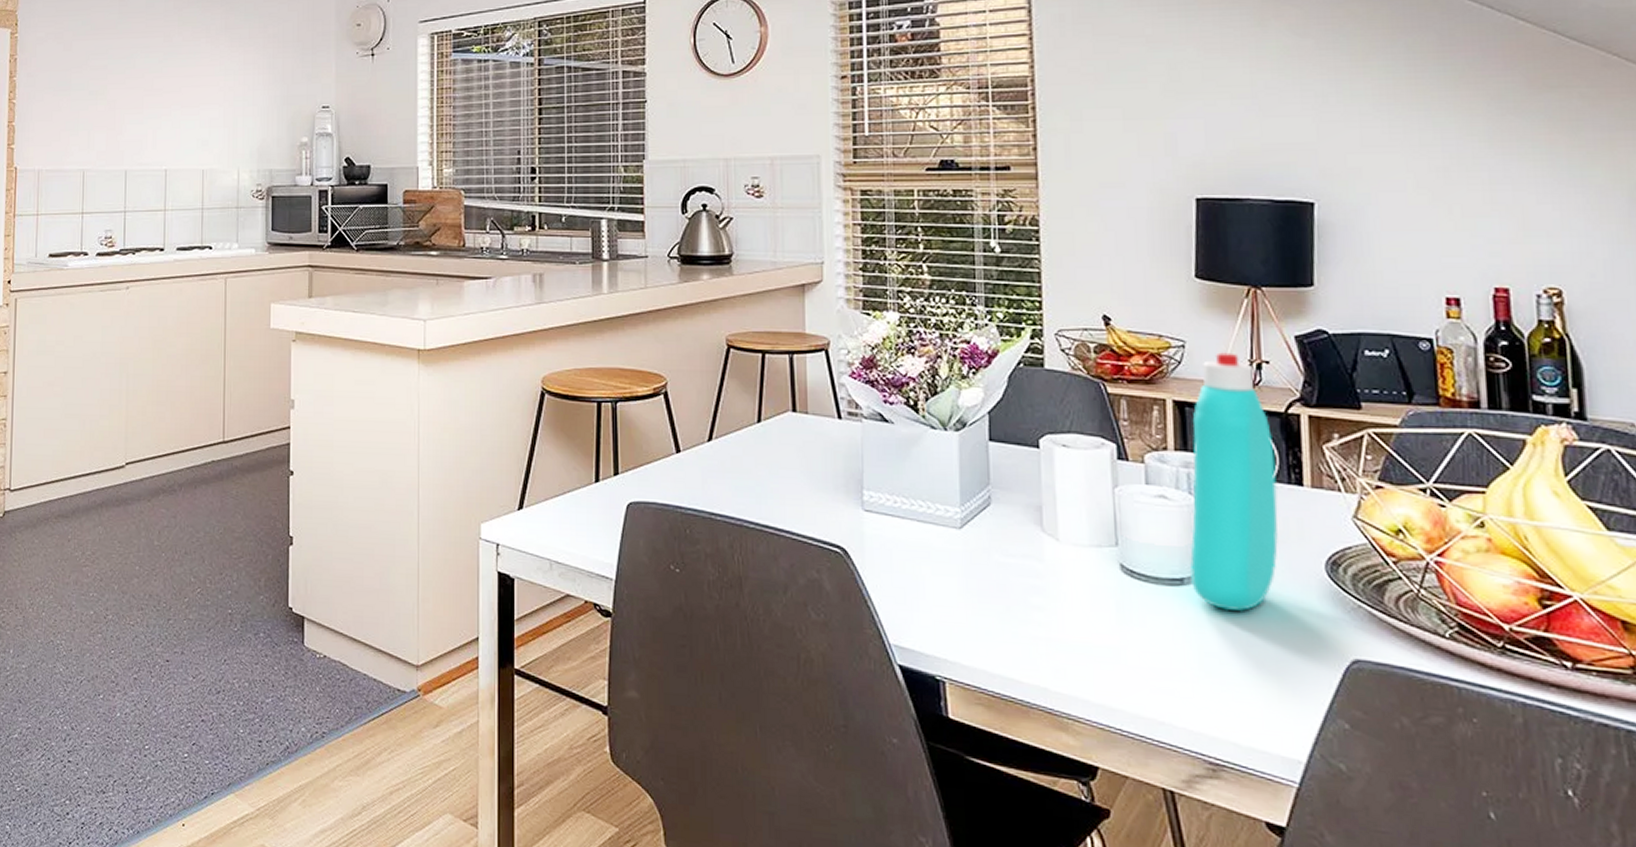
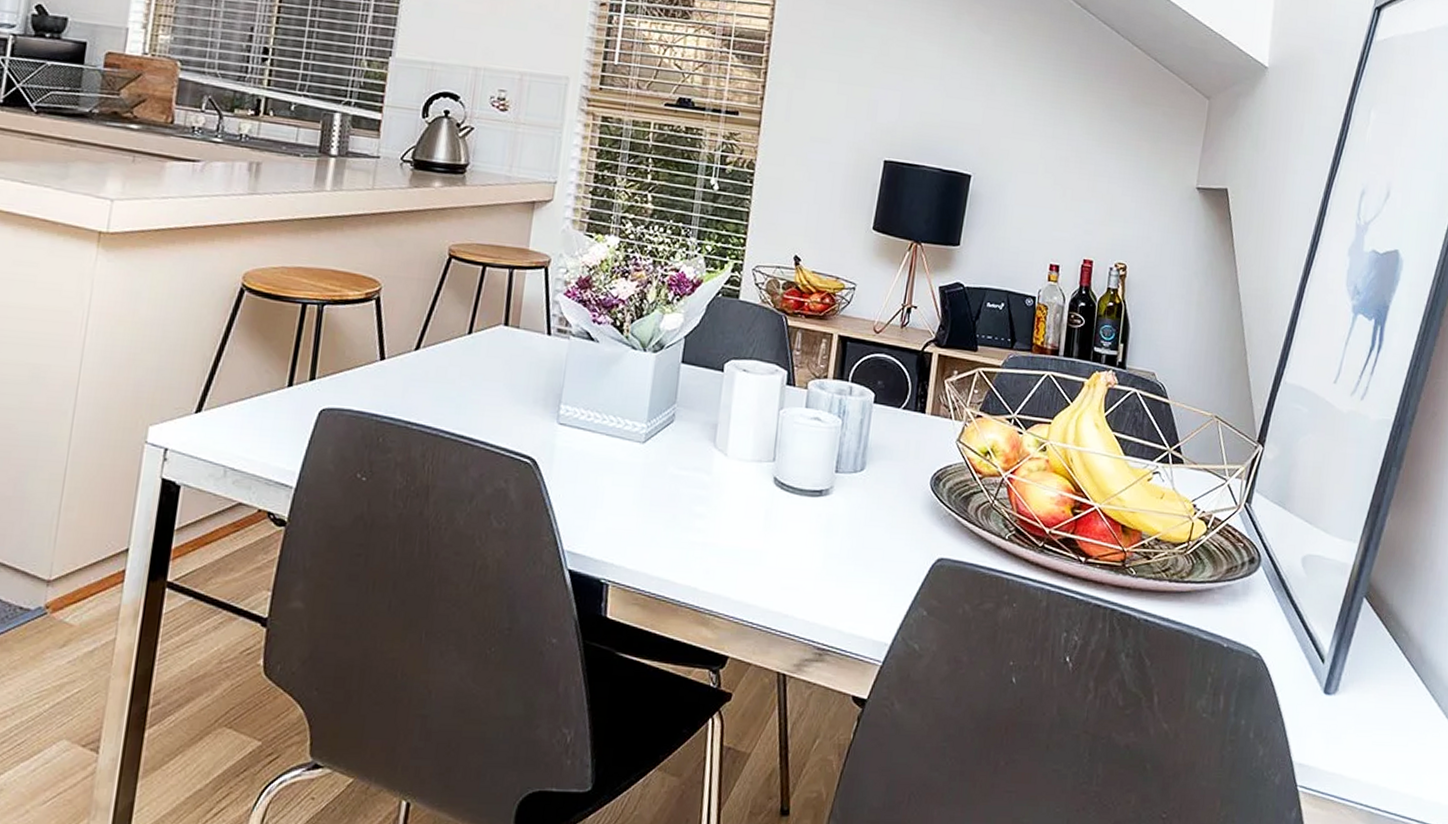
bottle: present [1190,352,1278,612] -> none [828,296,909,519]

